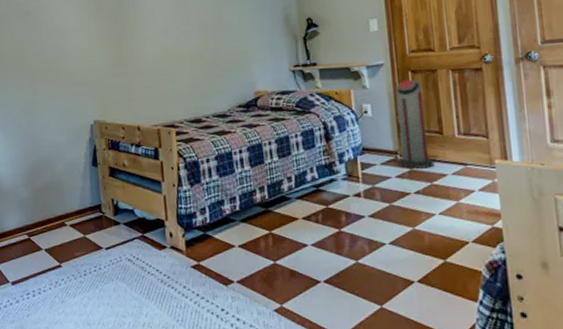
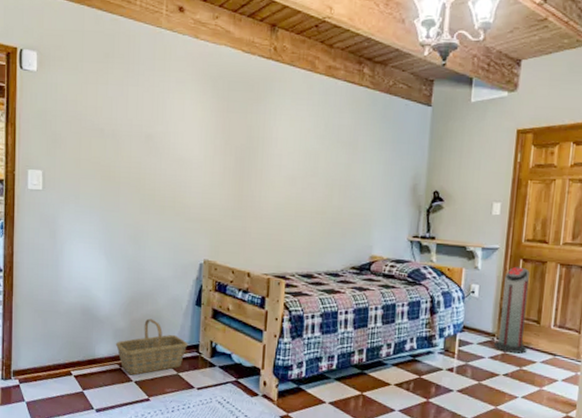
basket: none [21,185,91,244] -> present [115,318,188,376]

